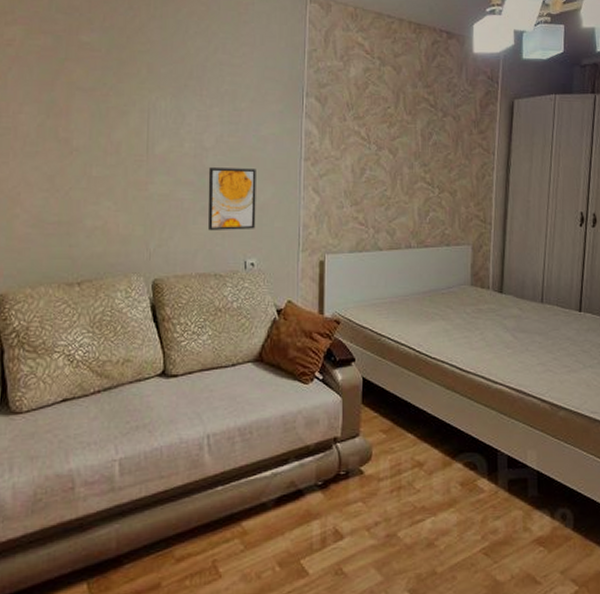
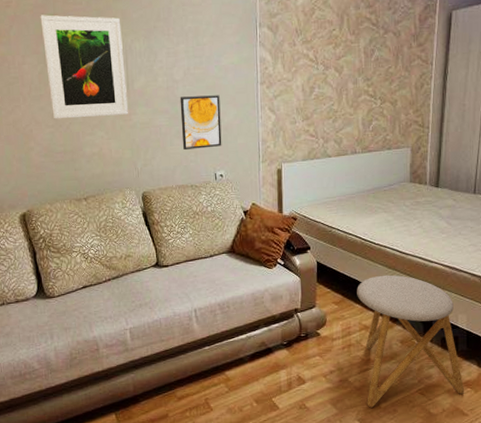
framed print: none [47,59,146,183] -> present [40,15,128,119]
stool: none [409,397,537,574] -> present [357,274,465,408]

